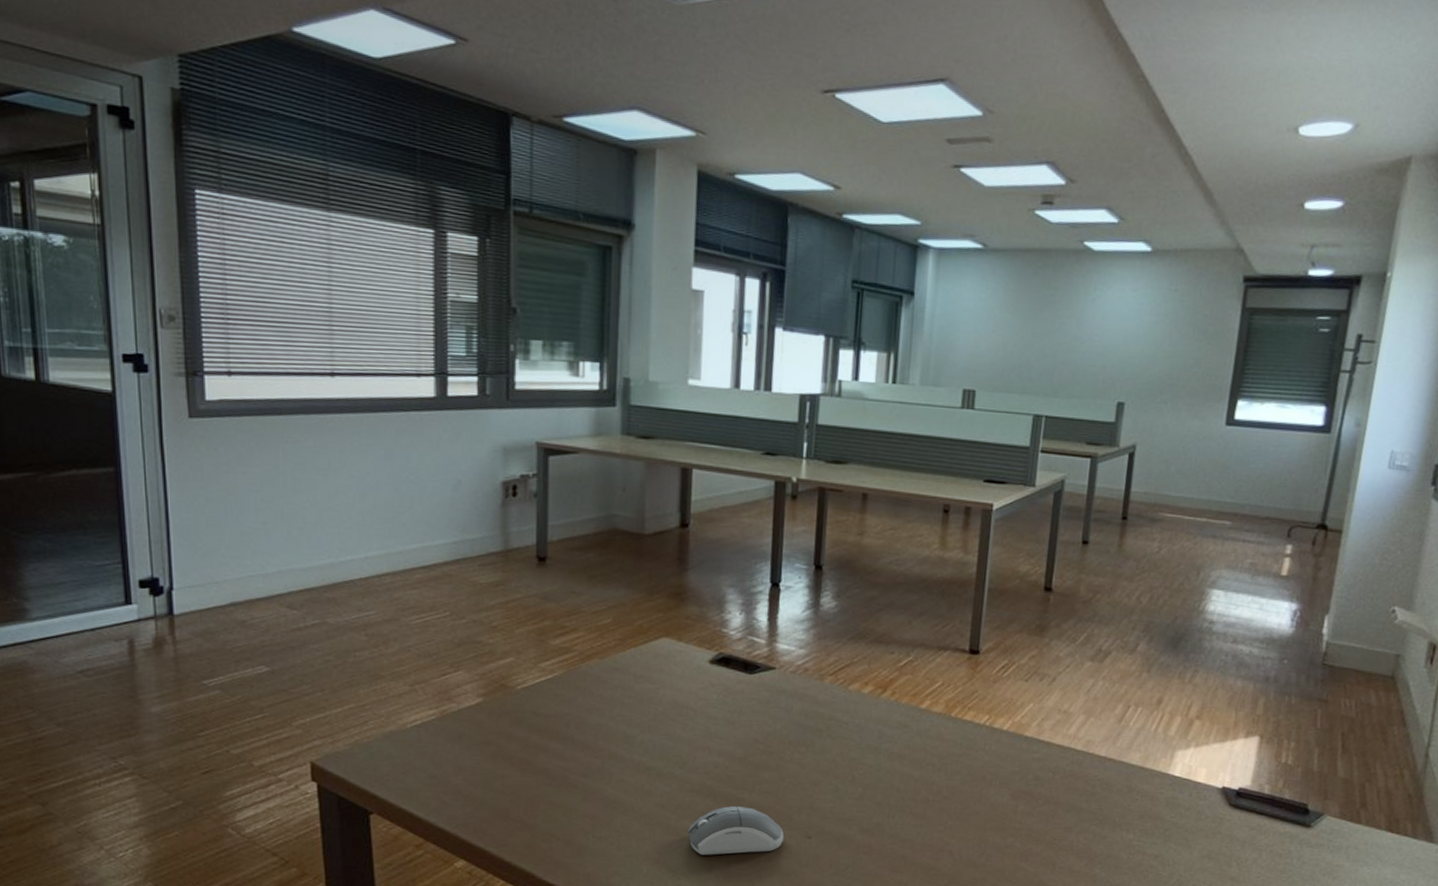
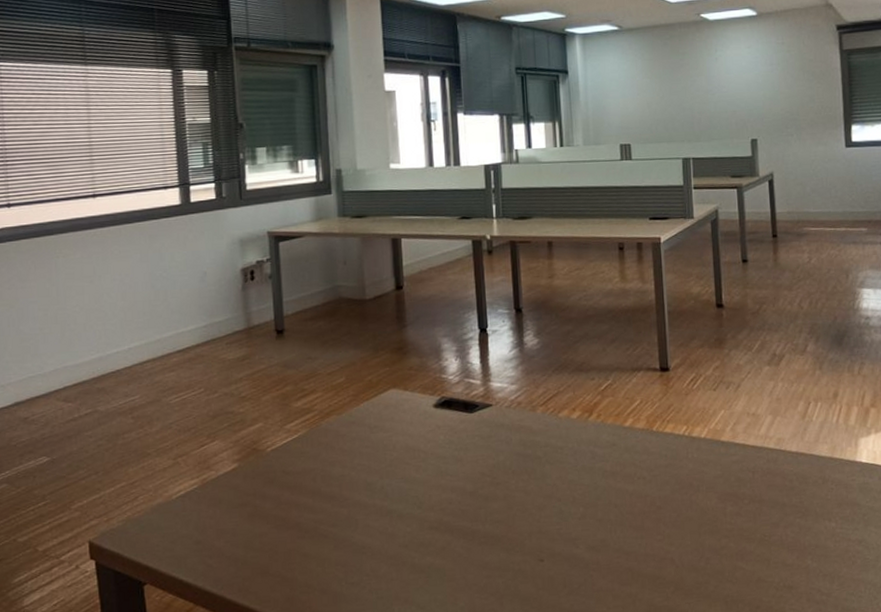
computer mouse: present [688,805,784,855] -> none [432,537,519,589]

